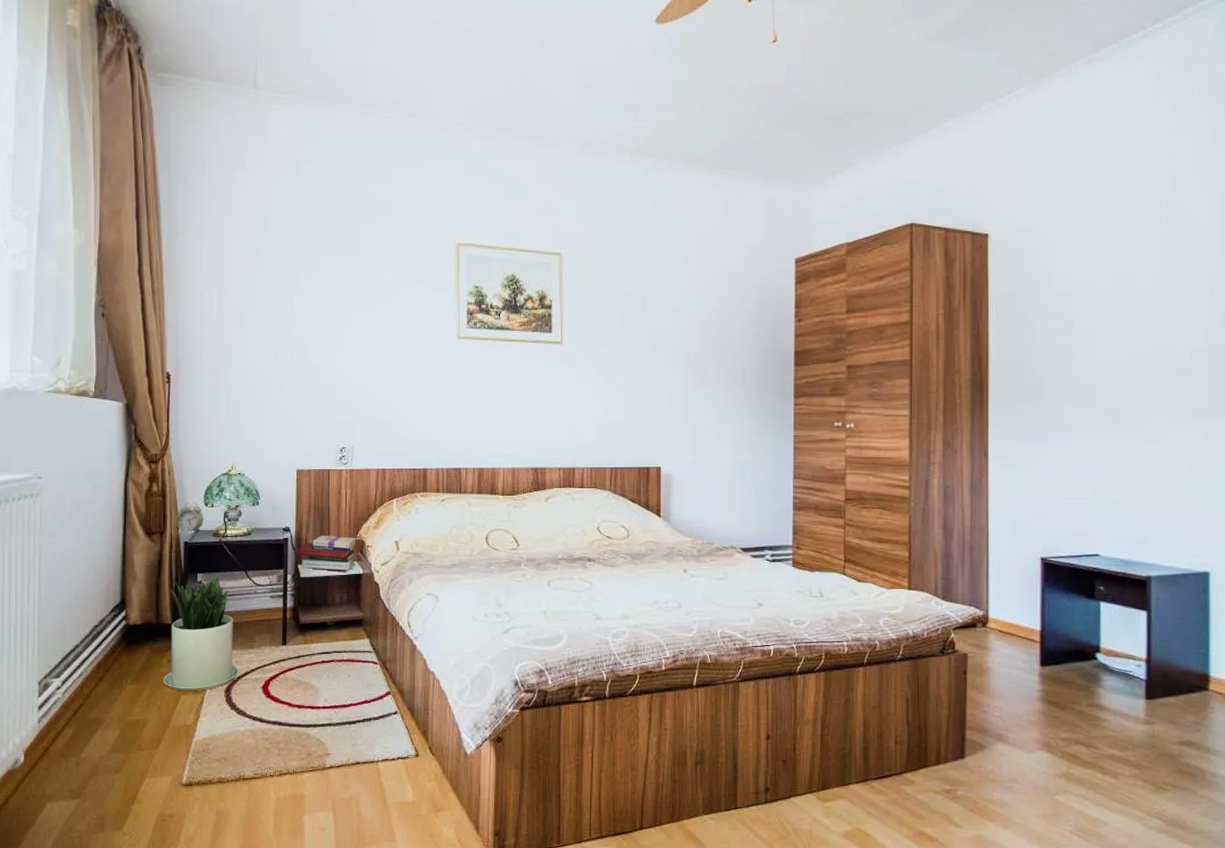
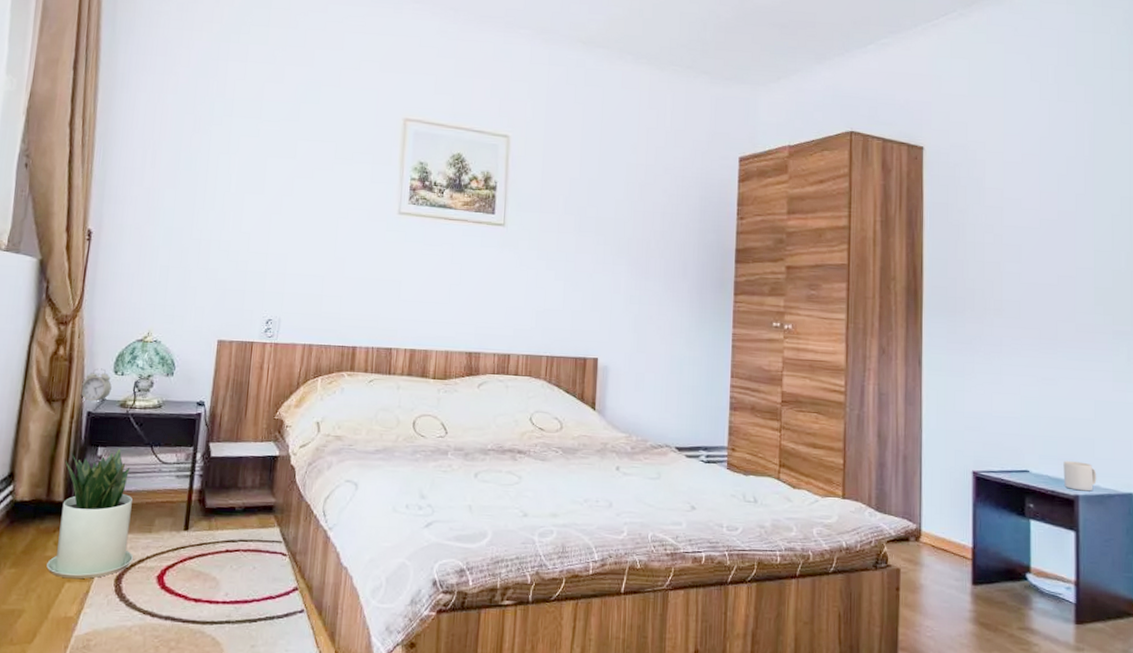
books: present [298,535,357,573] -> none [210,411,276,454]
mug: none [1135,543,1171,572] -> present [1063,461,1097,492]

